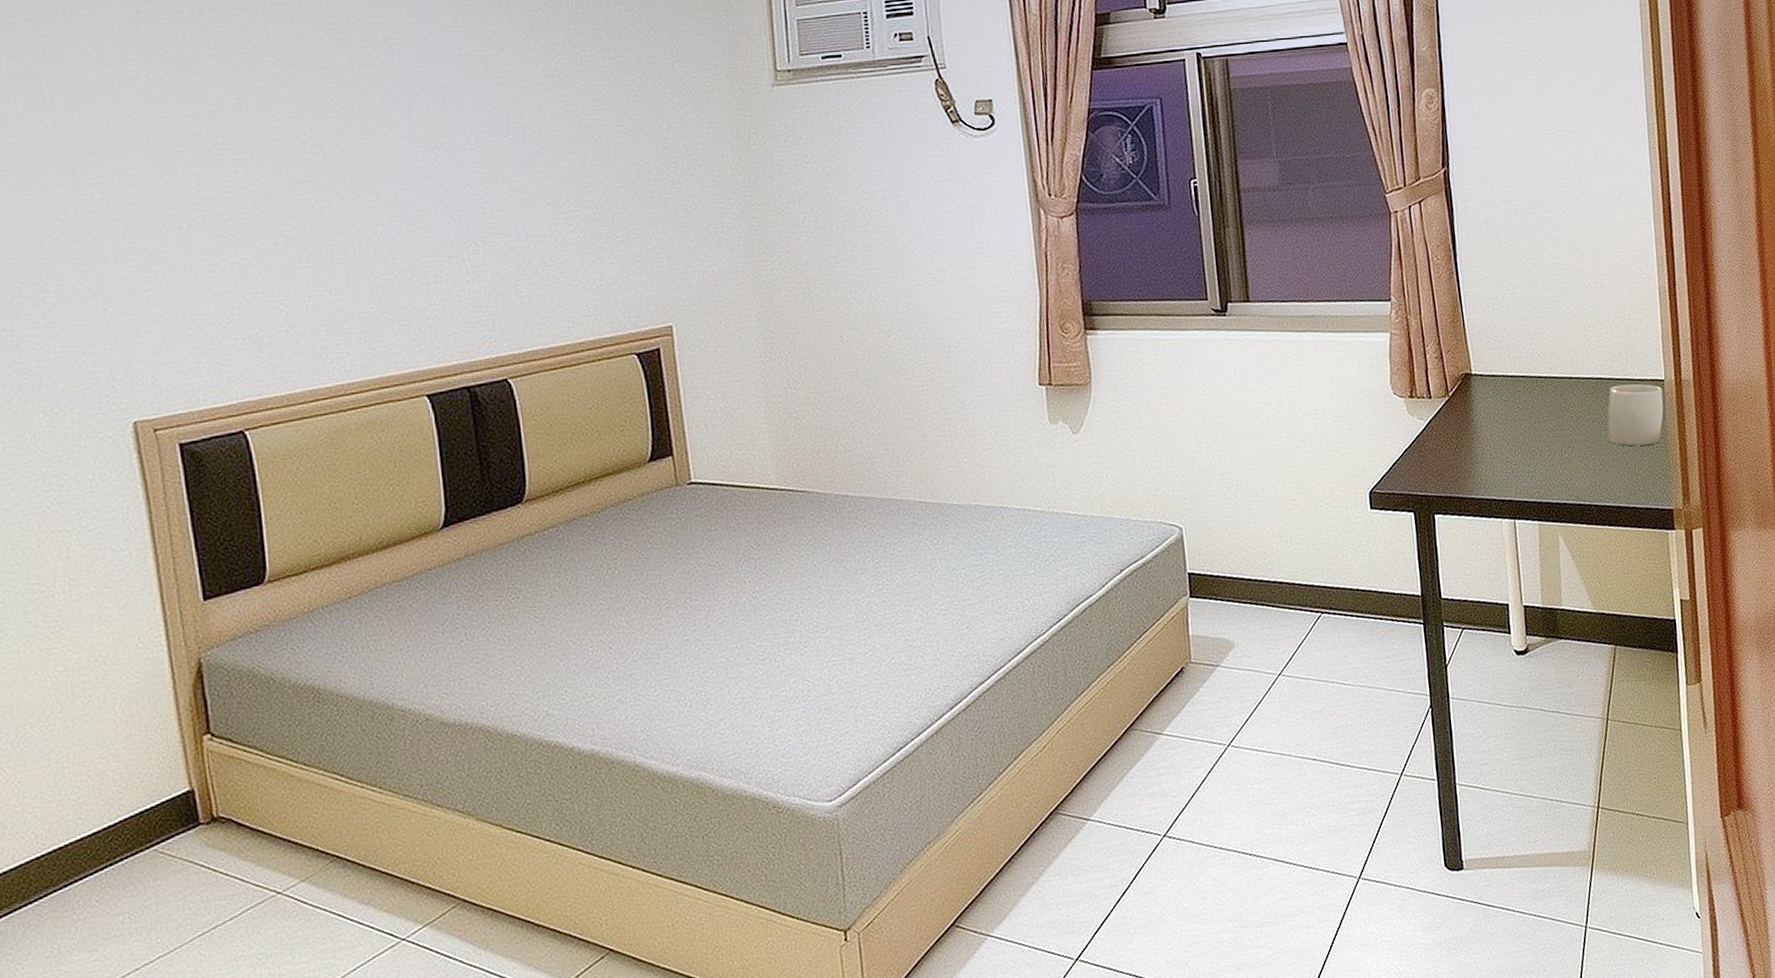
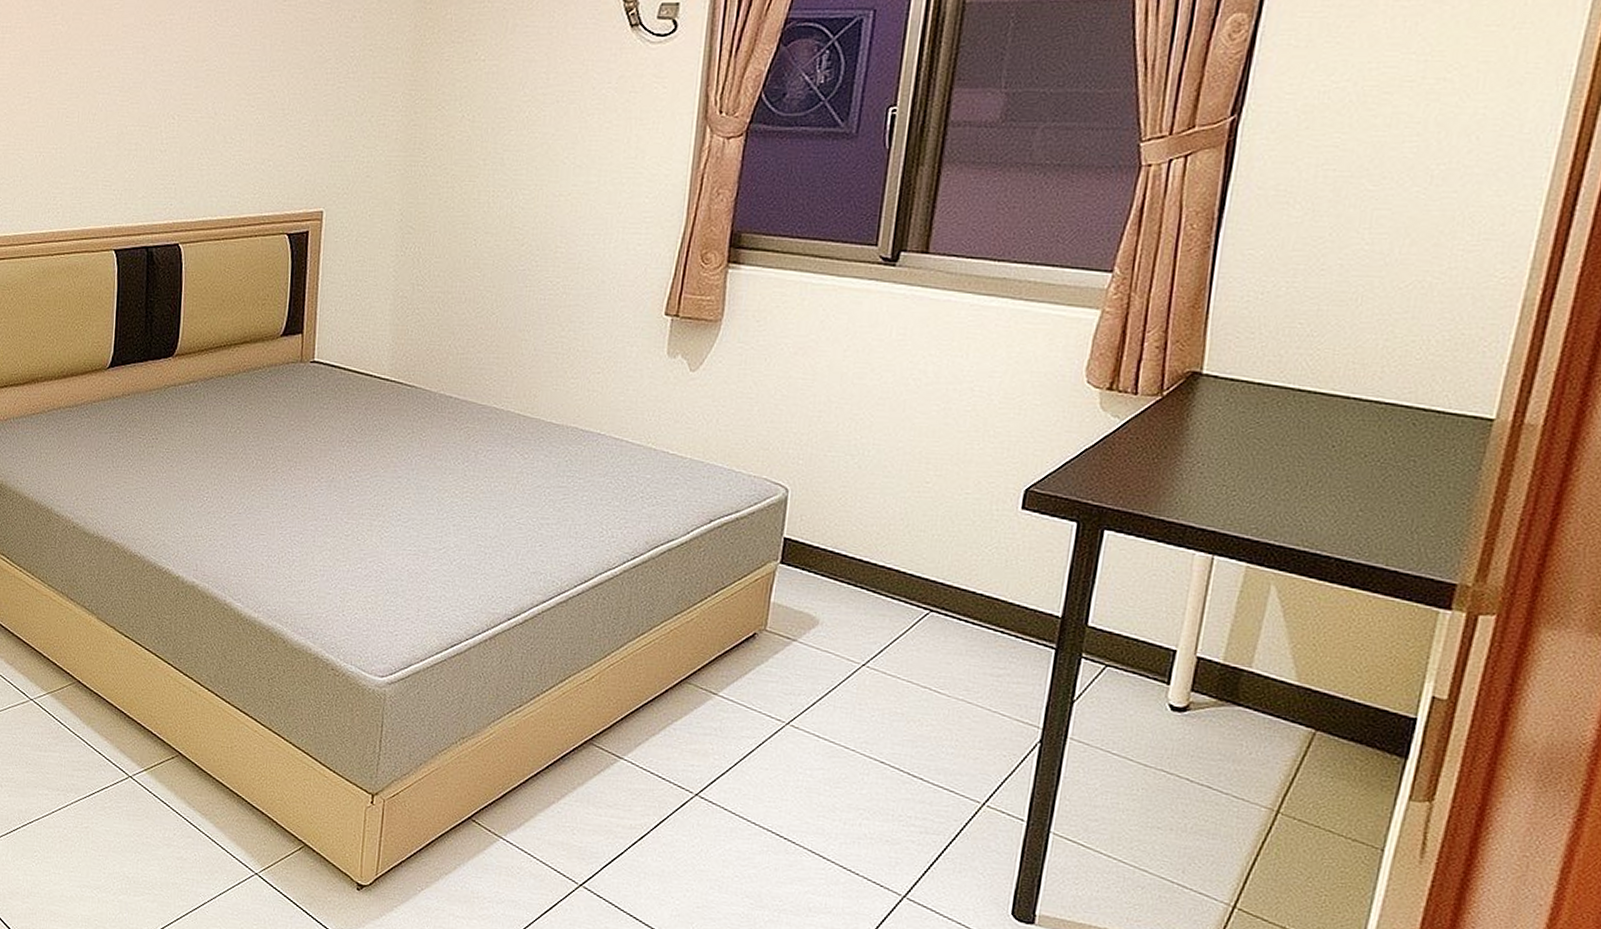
mug: present [1607,384,1664,446] -> none [1383,416,1487,499]

